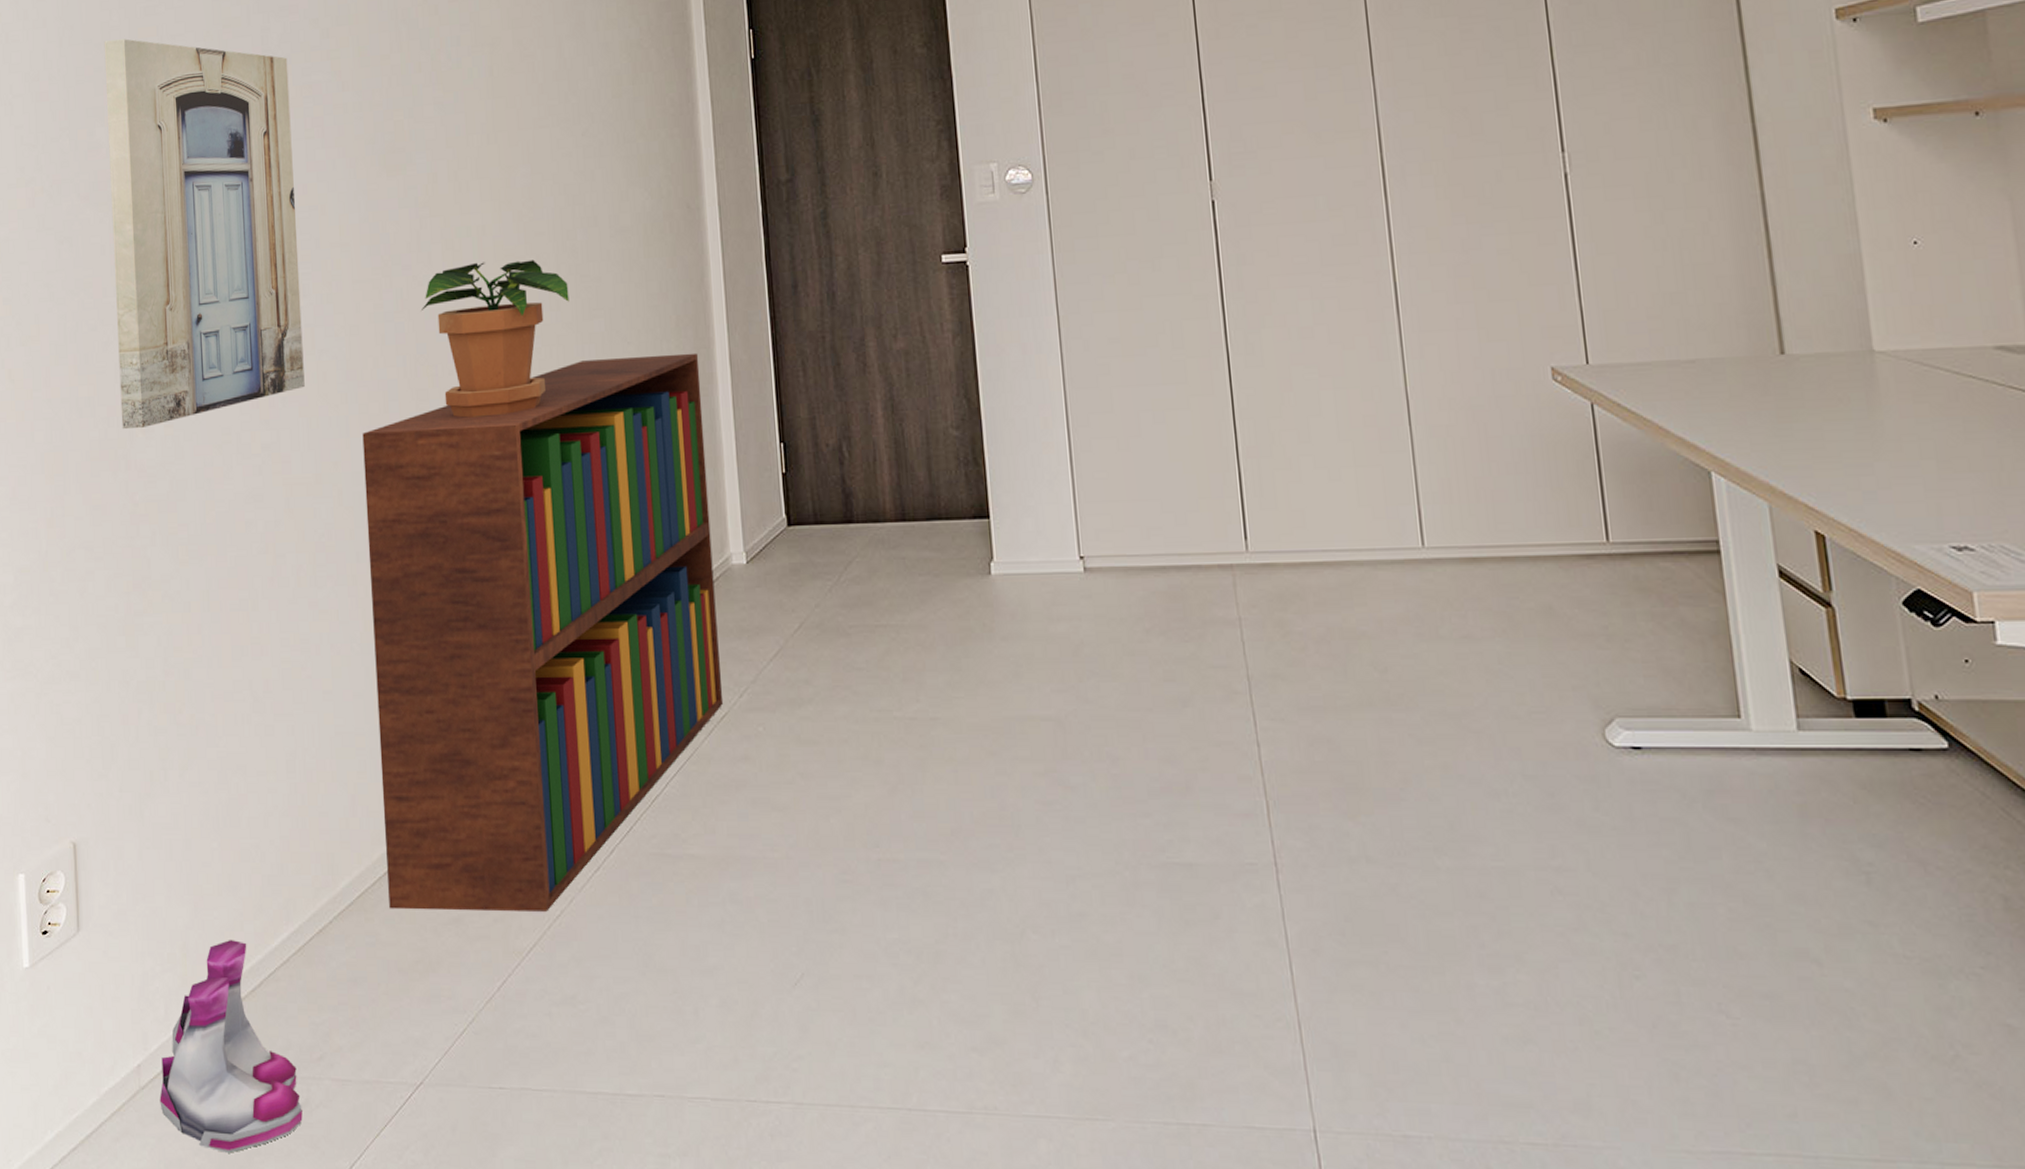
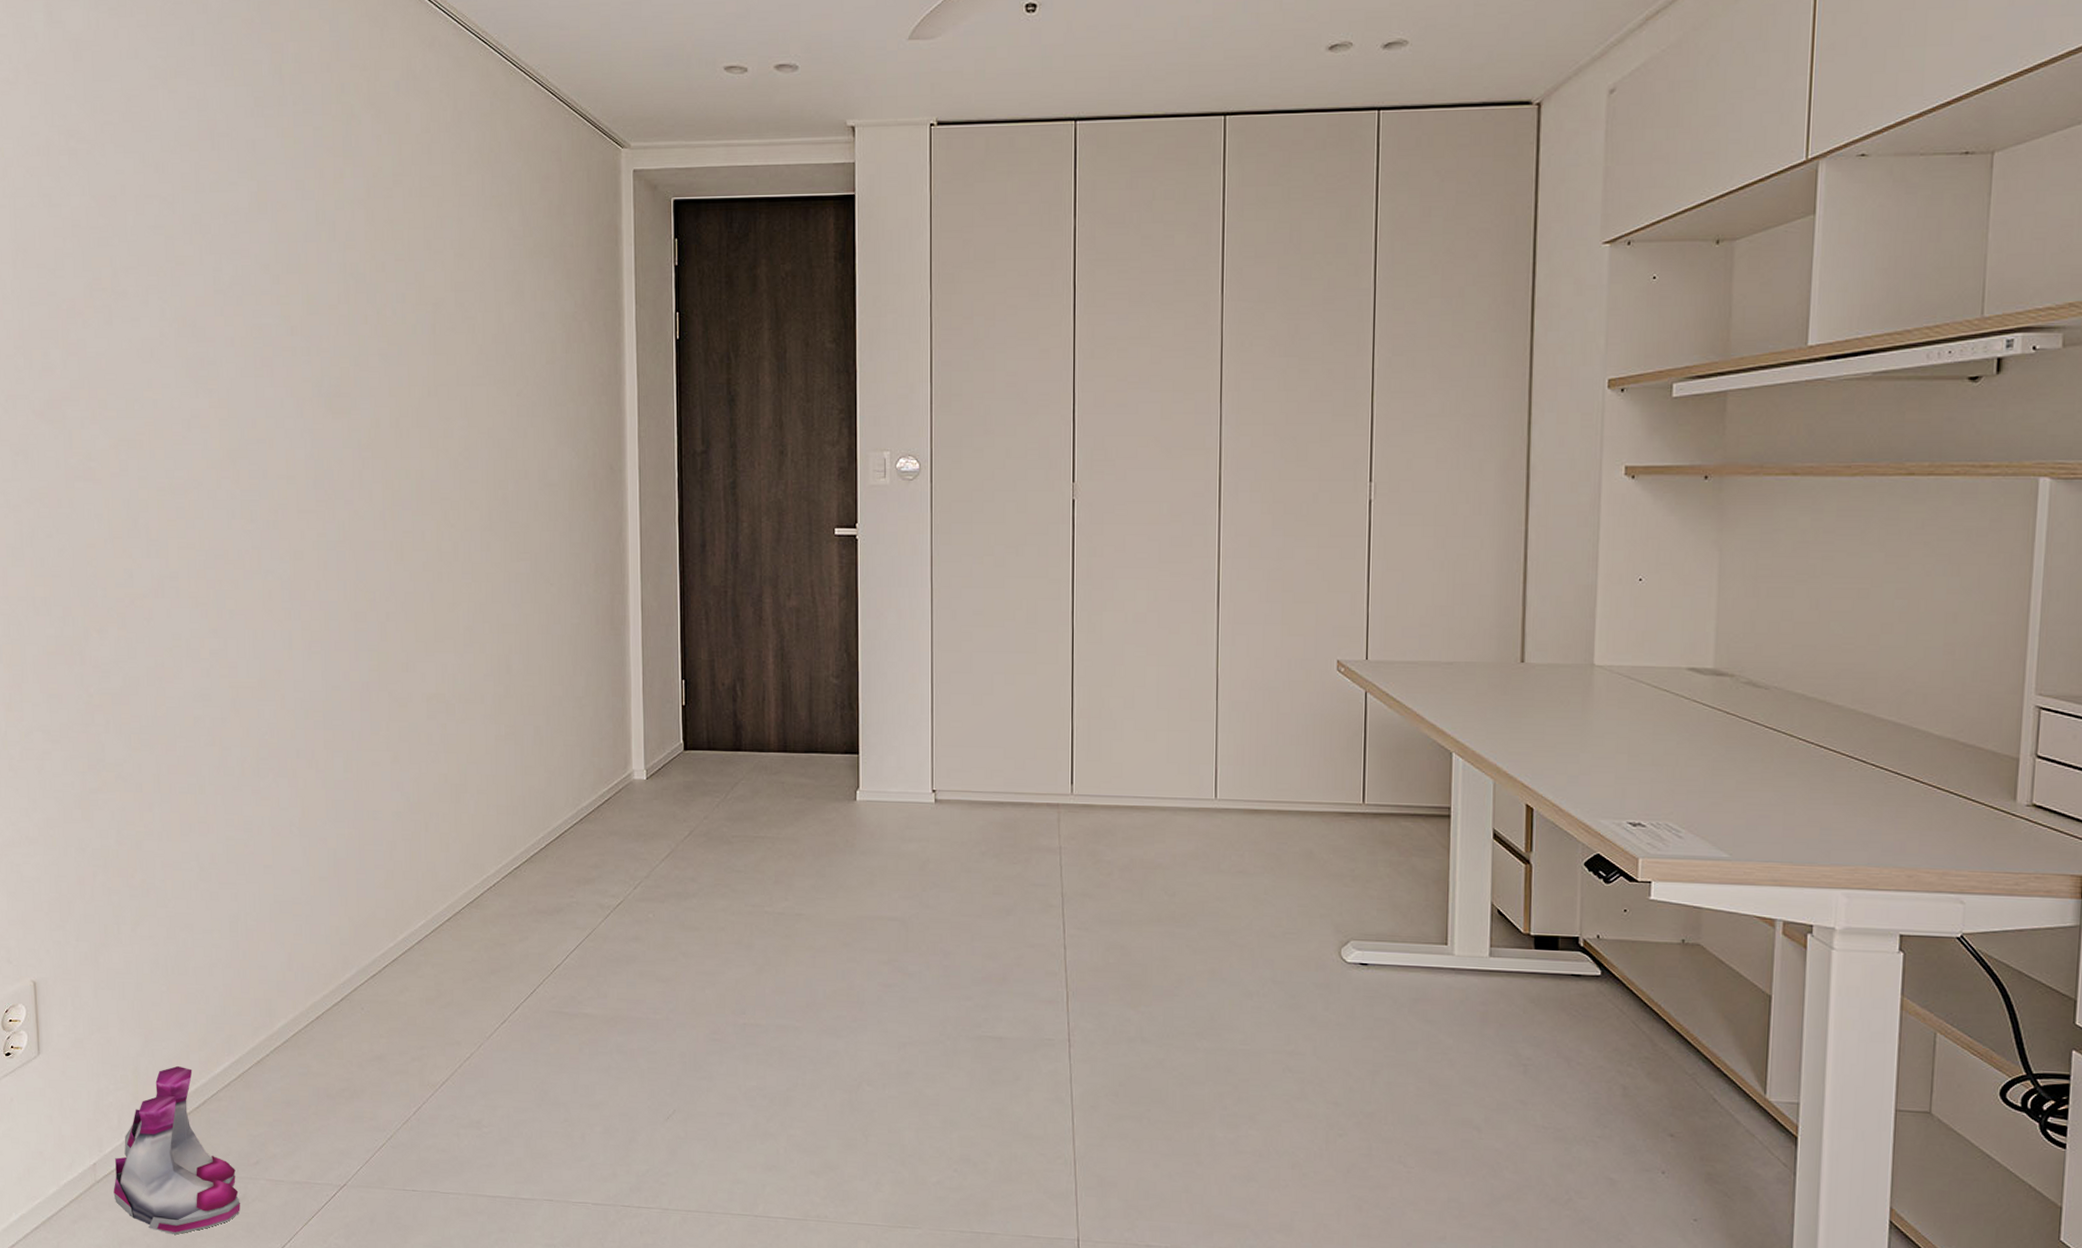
wall art: present [104,38,305,430] -> none [57,267,251,629]
bookshelf: present [362,352,722,912] -> none [304,597,619,1054]
potted plant: present [420,259,569,418] -> none [361,503,499,640]

